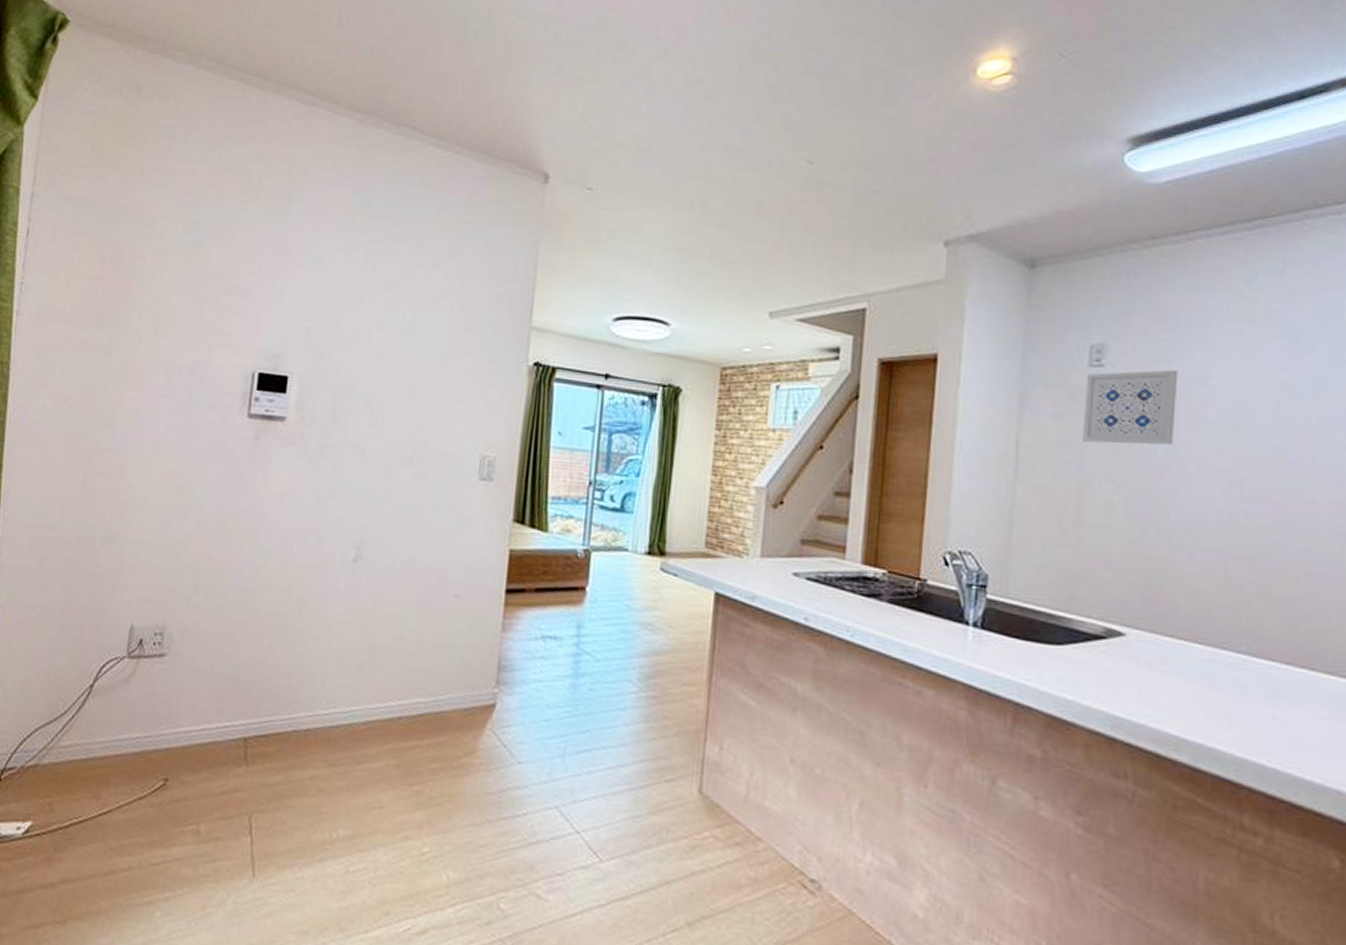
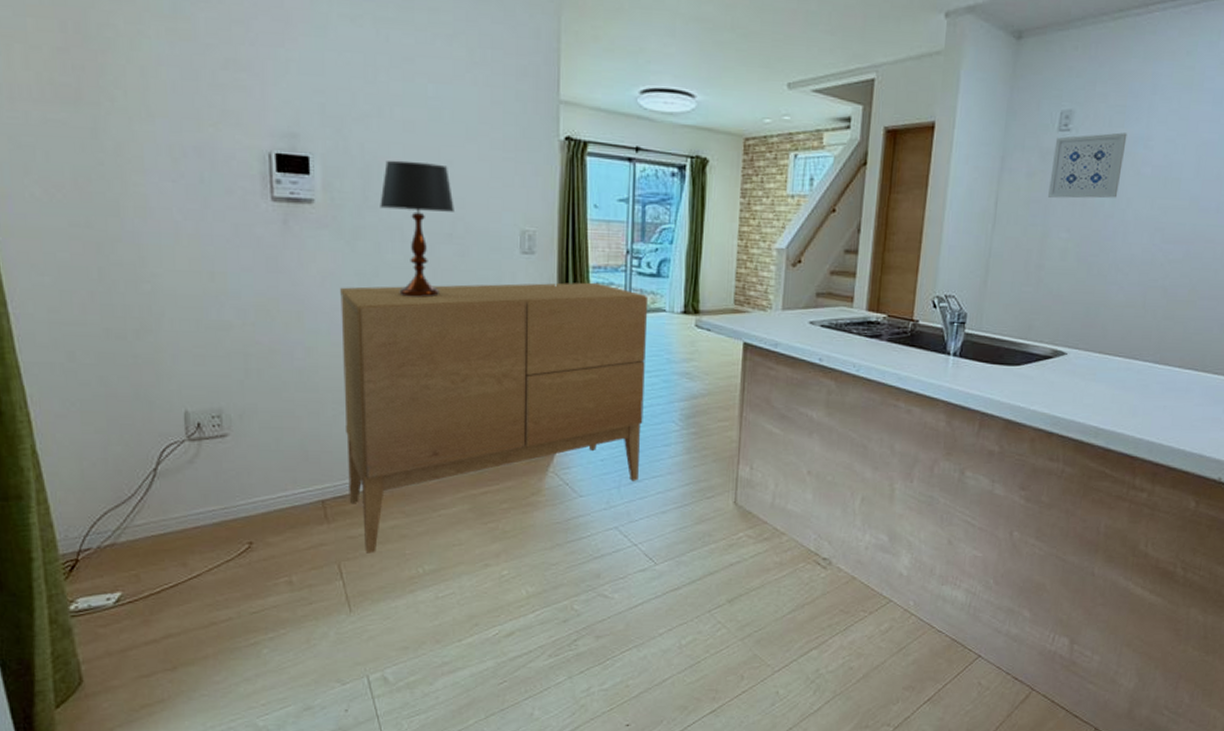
sideboard: none [271,506,610,807] -> present [340,282,649,554]
table lamp: none [346,381,418,522] -> present [380,160,454,298]

